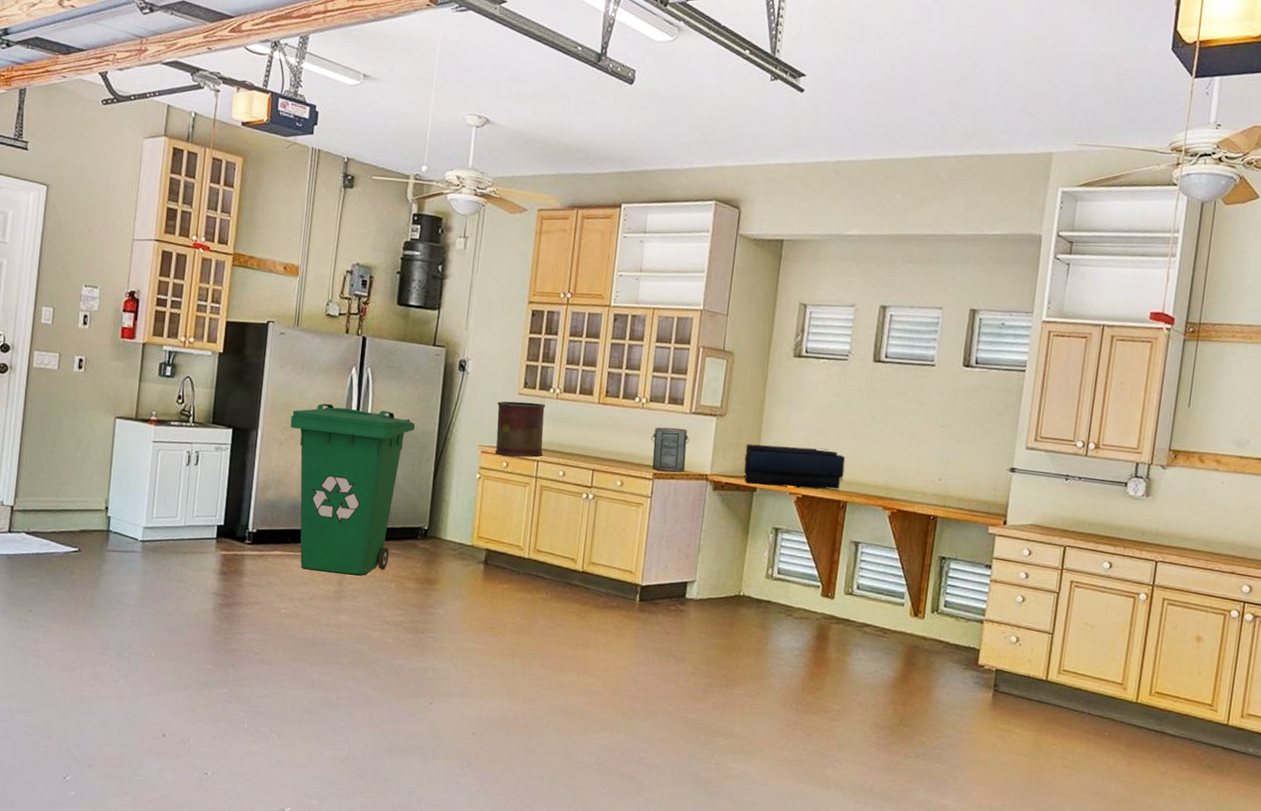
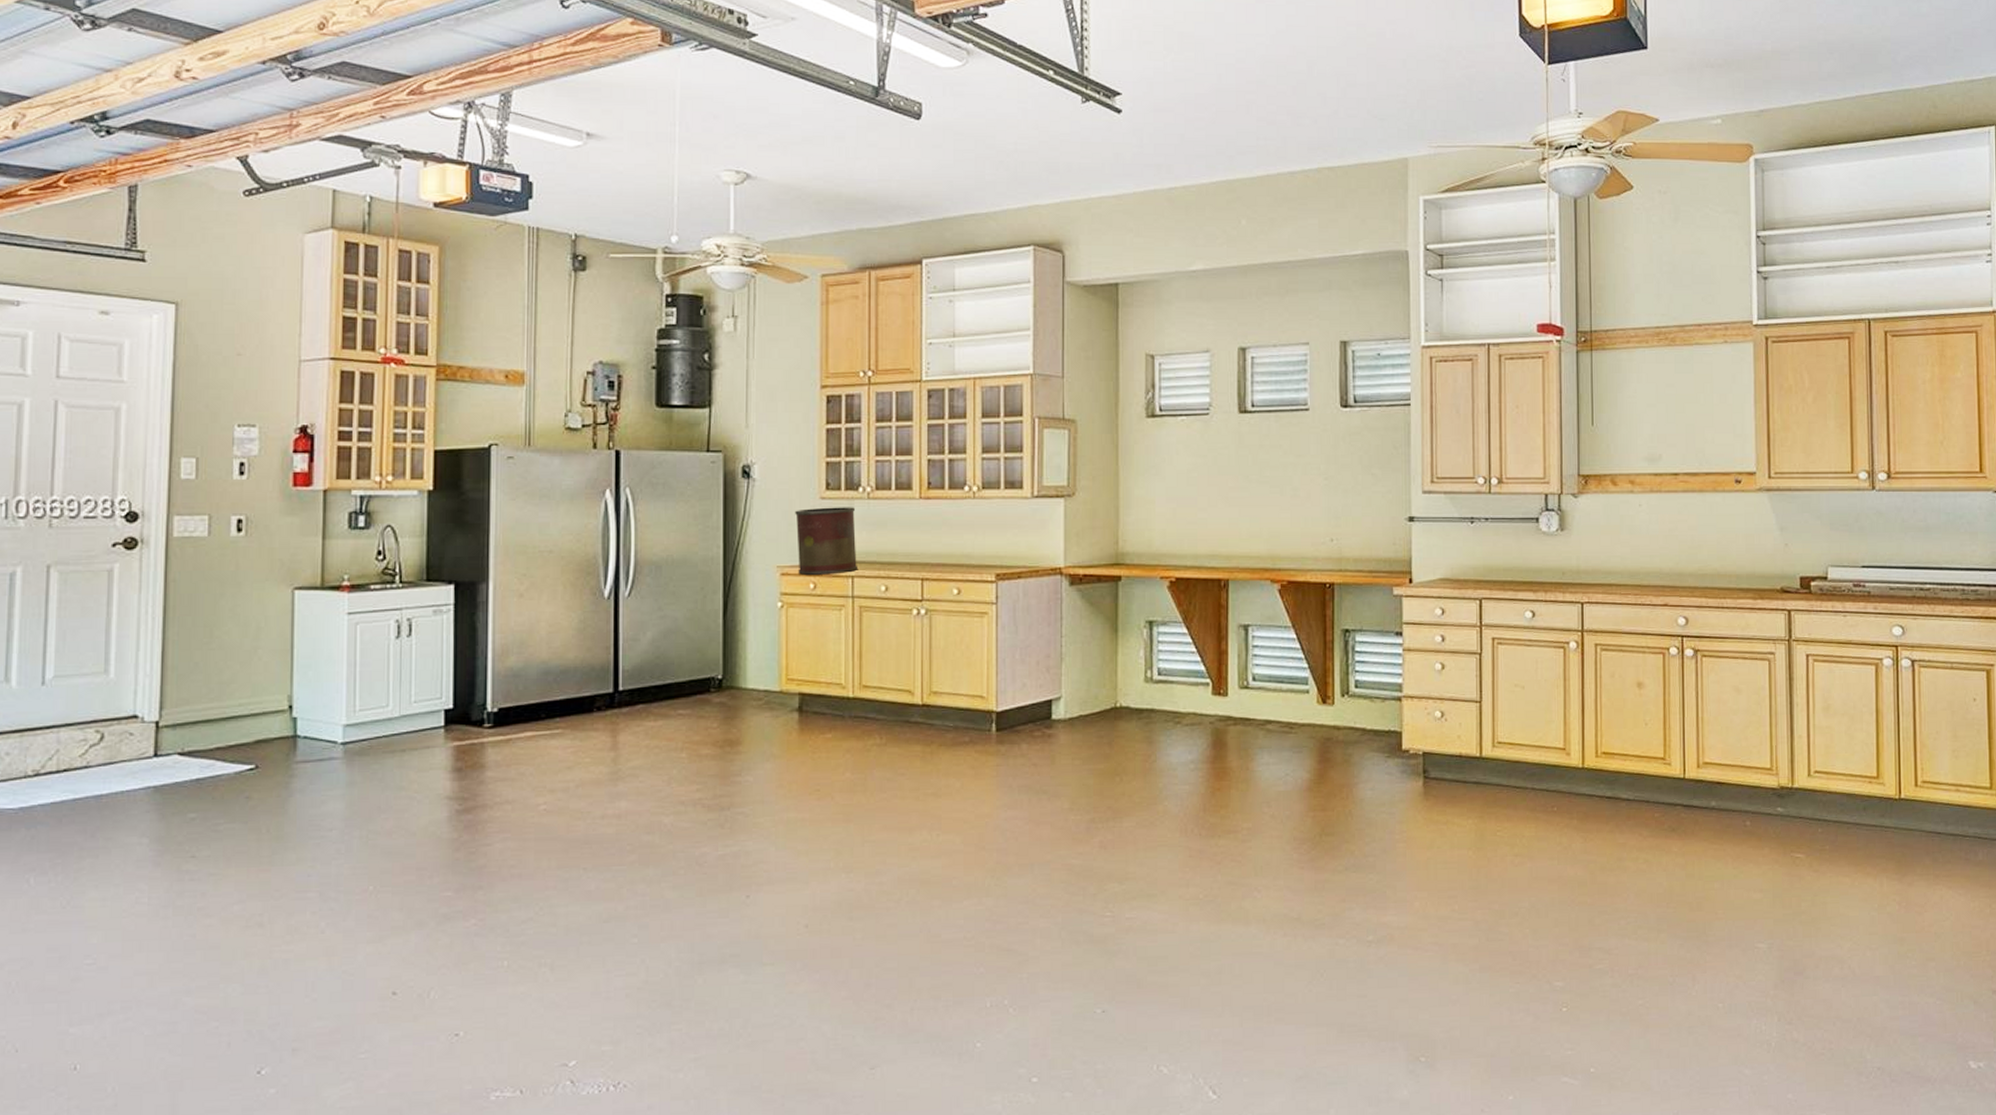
recycling bin: present [290,403,415,576] -> none [531,537,693,750]
paint can: present [651,427,690,473] -> none [988,516,1035,570]
tool box: present [744,443,846,490] -> none [1103,520,1221,573]

